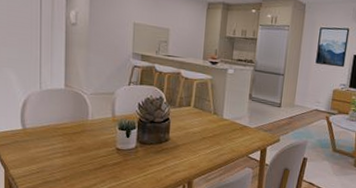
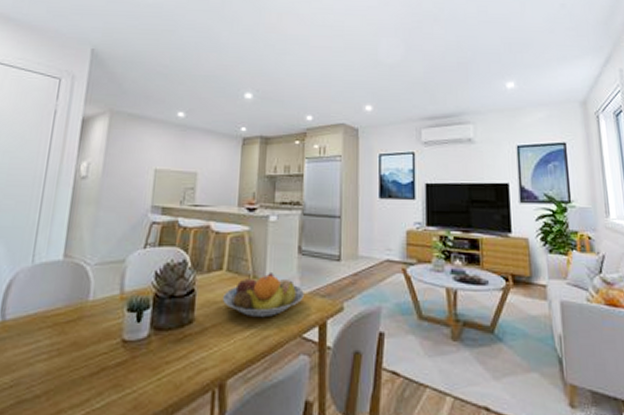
fruit bowl: none [191,111,252,142] -> present [223,273,304,318]

